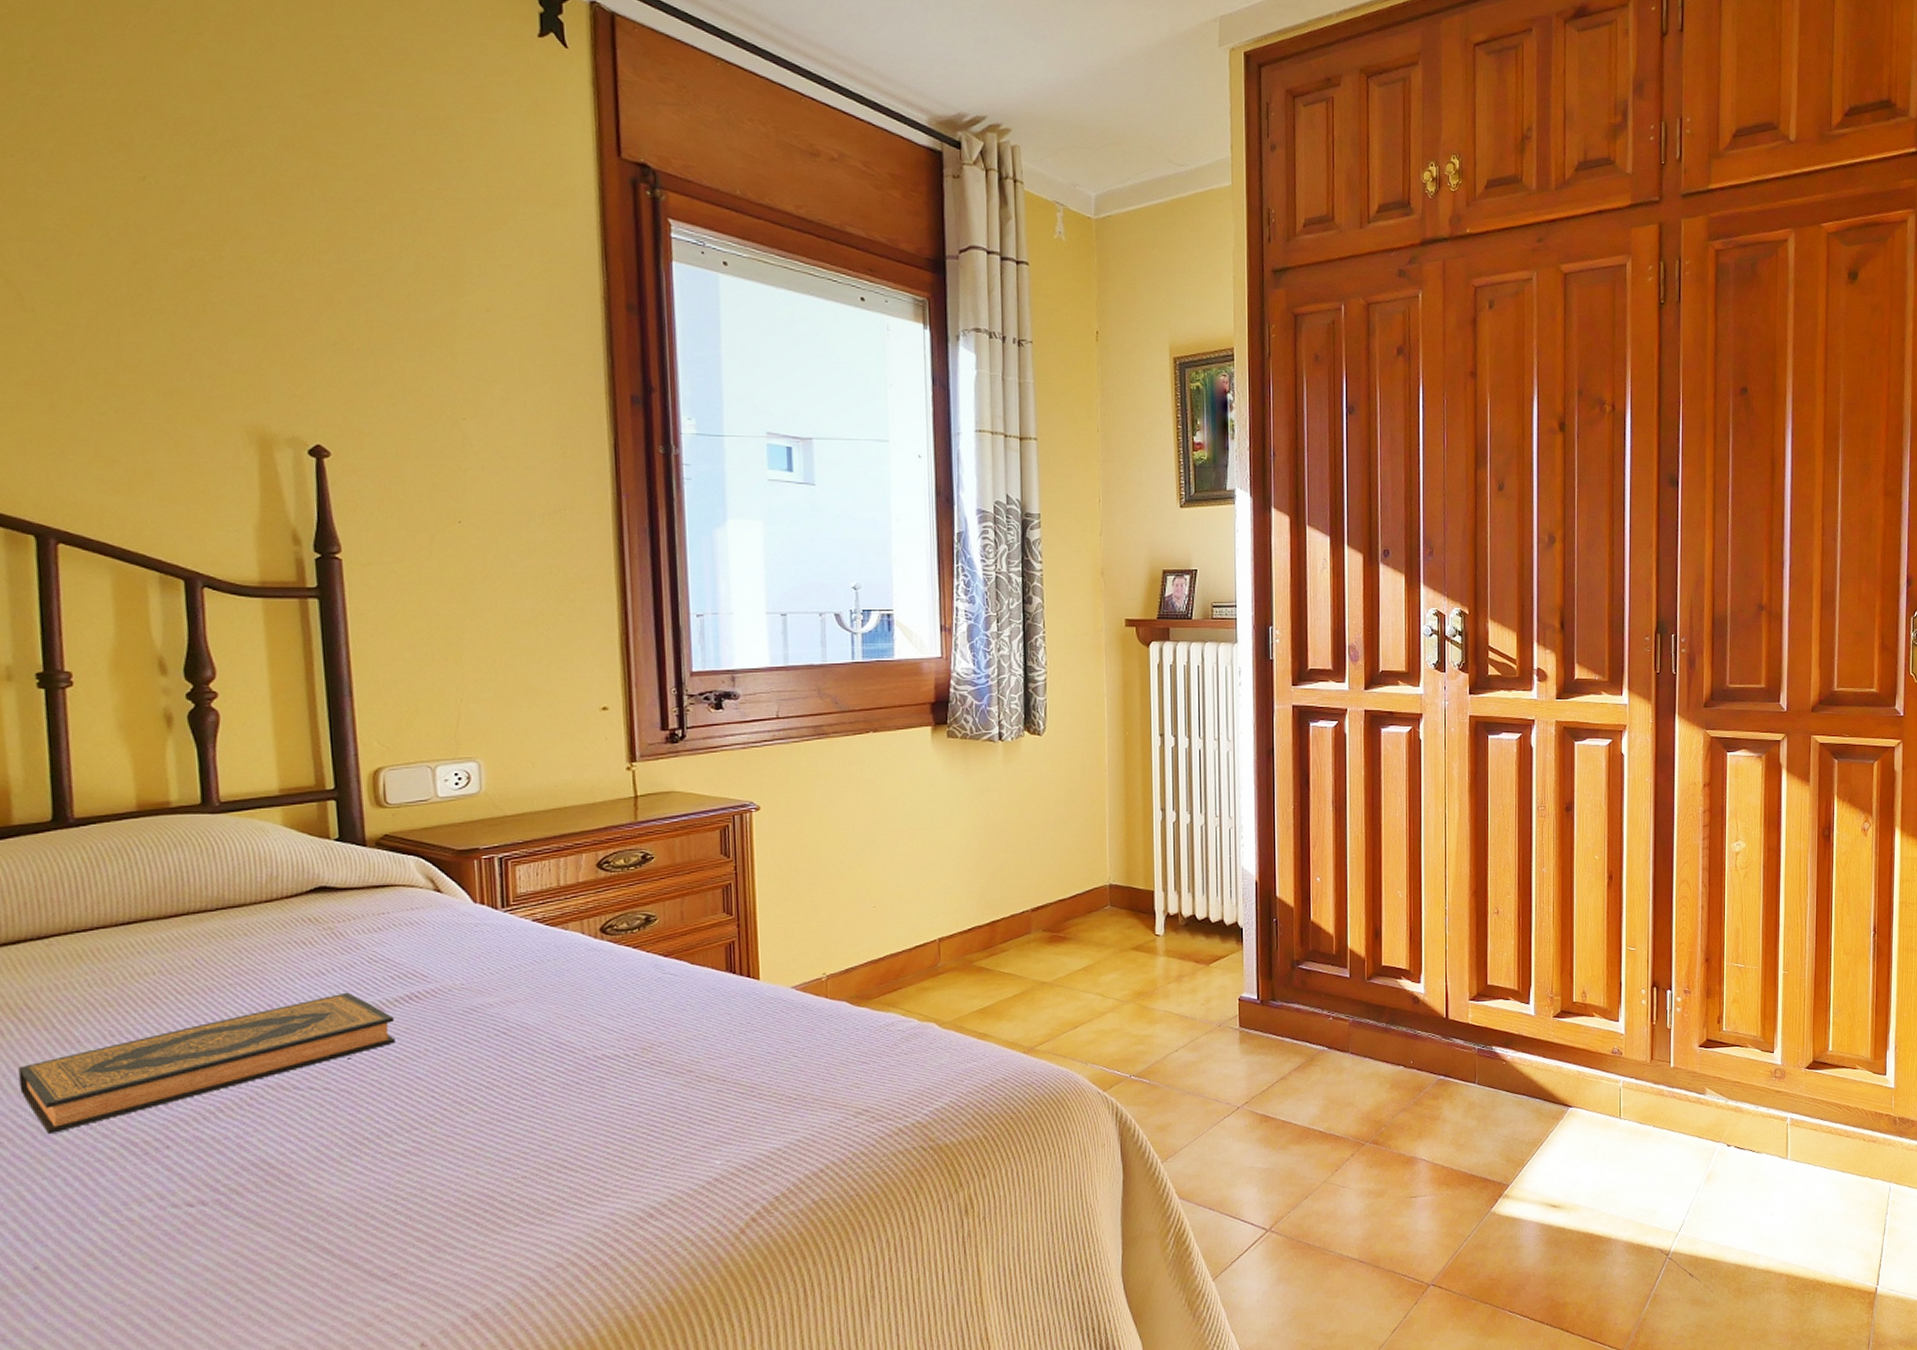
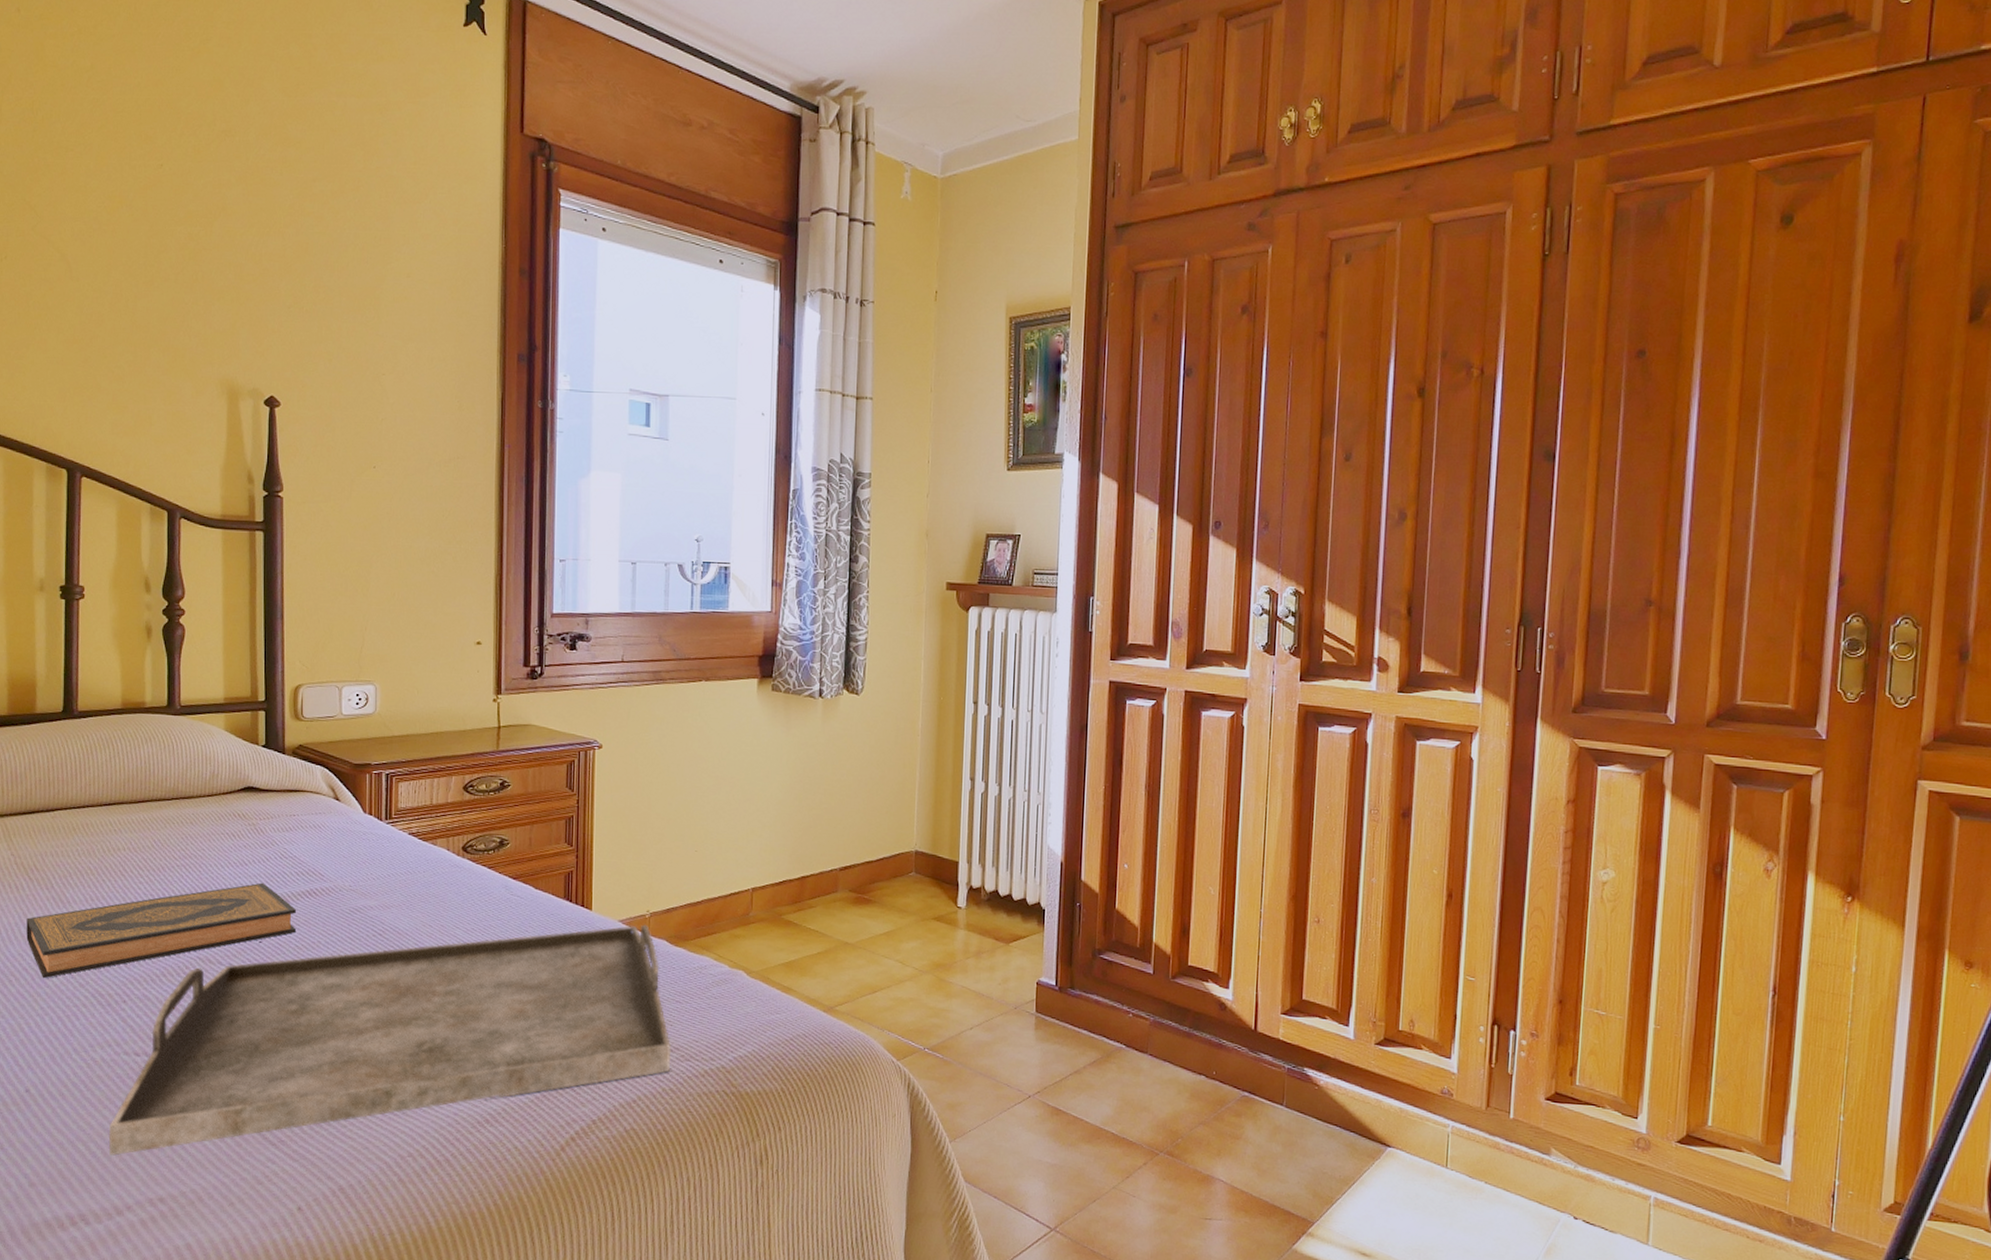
serving tray: none [158,988,861,1326] -> present [109,924,671,1157]

